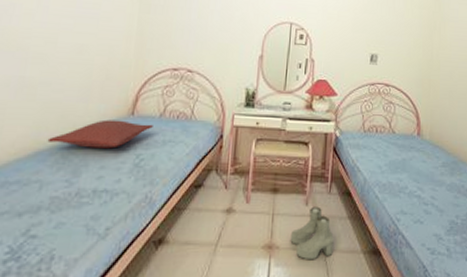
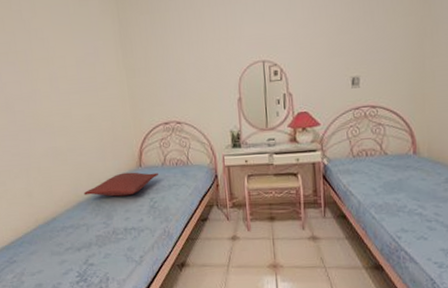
boots: present [290,206,334,260] -> none [292,230,335,276]

